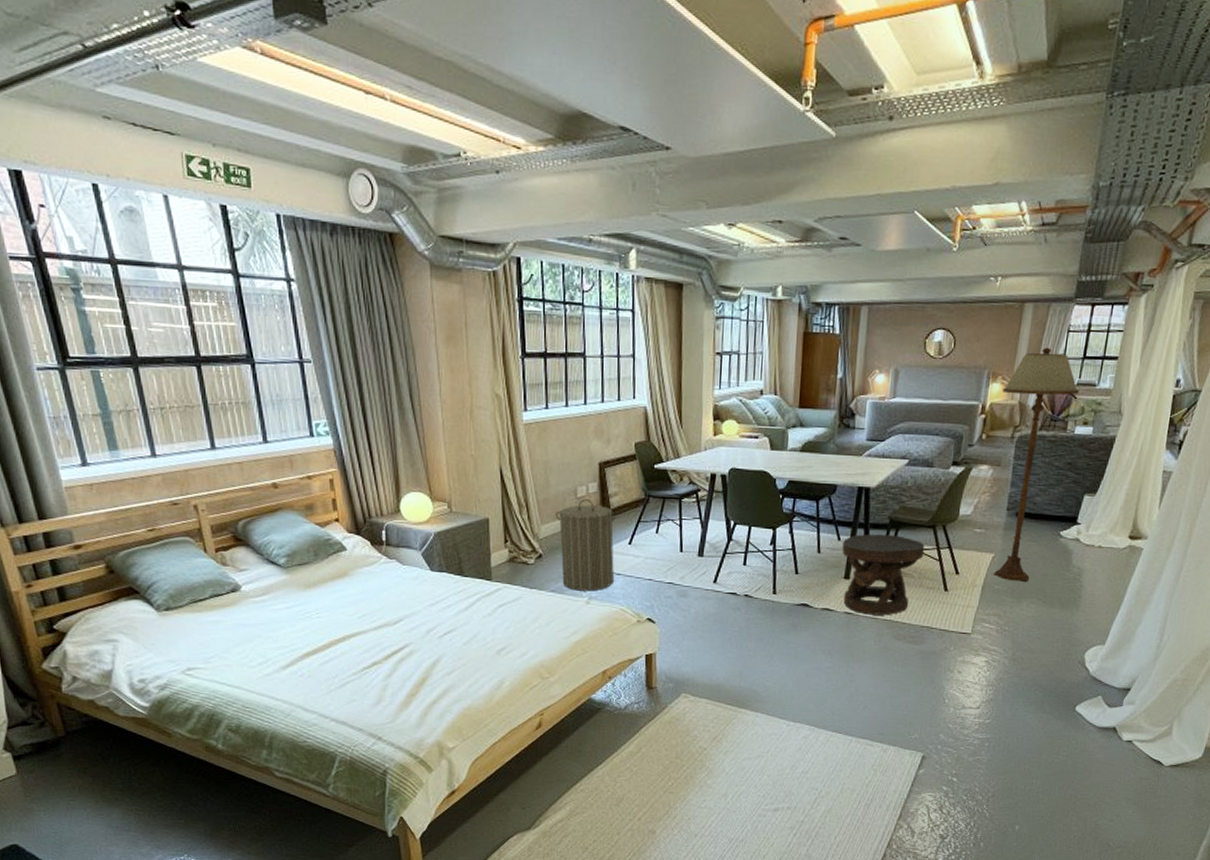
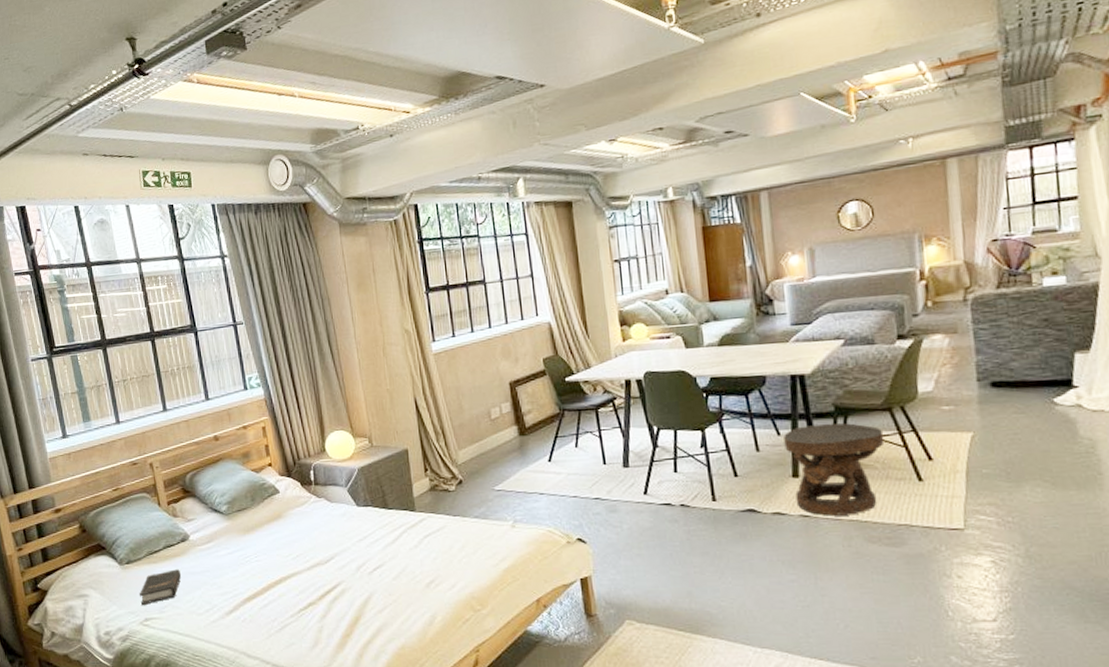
hardback book: none [181,620,231,655] -> present [140,569,182,606]
laundry hamper: present [555,498,617,591] -> none [471,419,537,515]
floor lamp: present [993,347,1079,582] -> none [941,199,1037,463]

